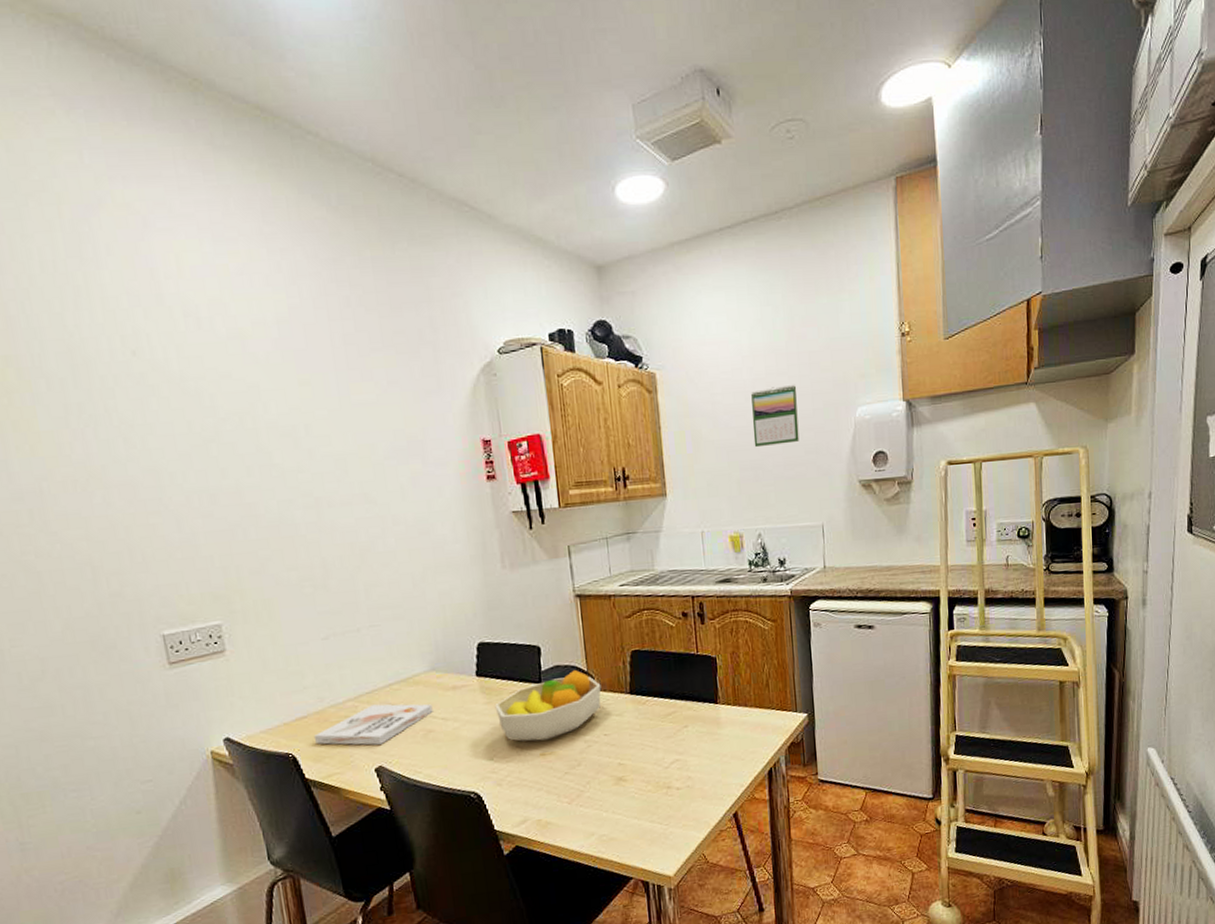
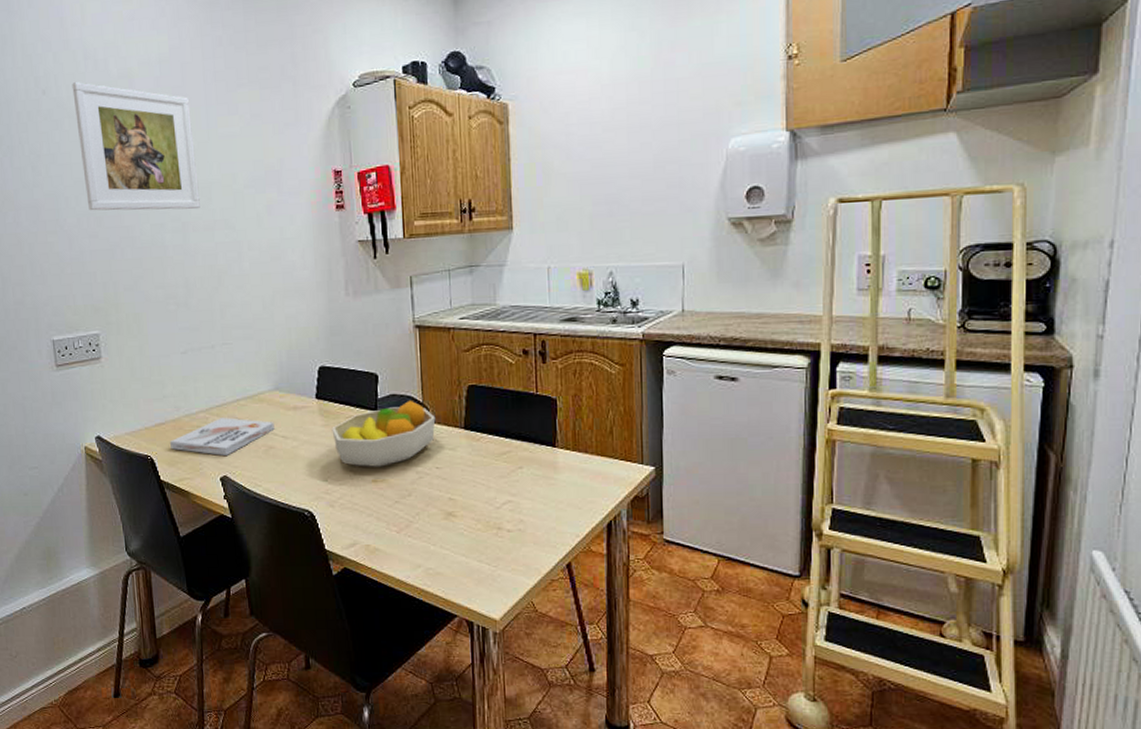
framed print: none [169,342,335,488] -> present [72,82,200,211]
calendar: present [751,384,800,448] -> none [609,113,661,181]

